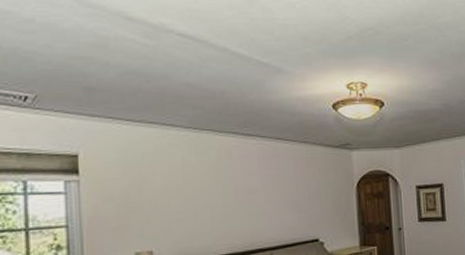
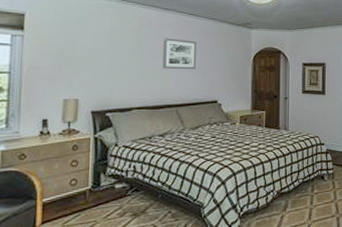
wall art: none [247,169,290,207] -> present [162,38,197,70]

